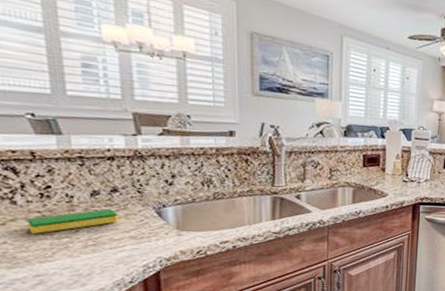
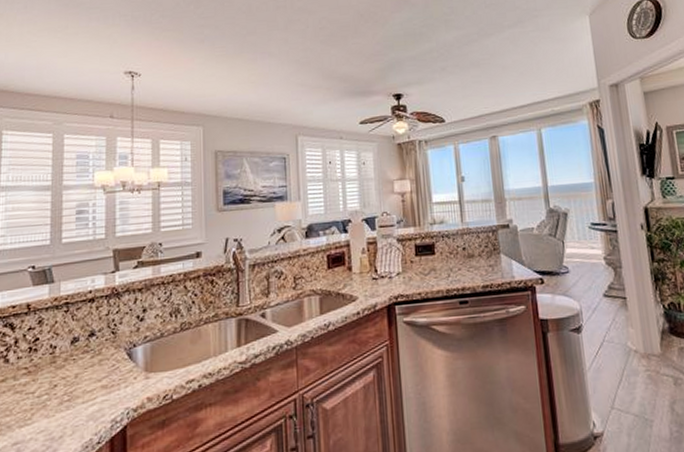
dish sponge: present [27,209,119,234] -> none [15,356,93,394]

